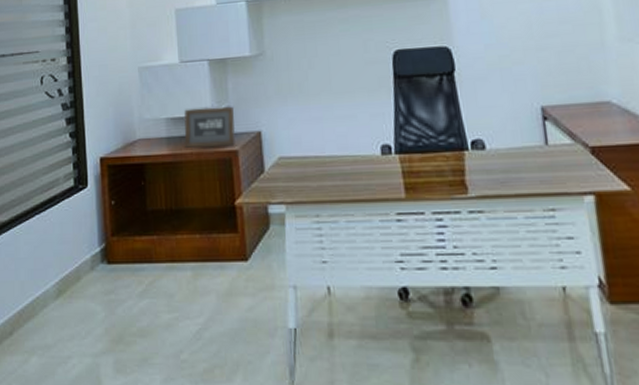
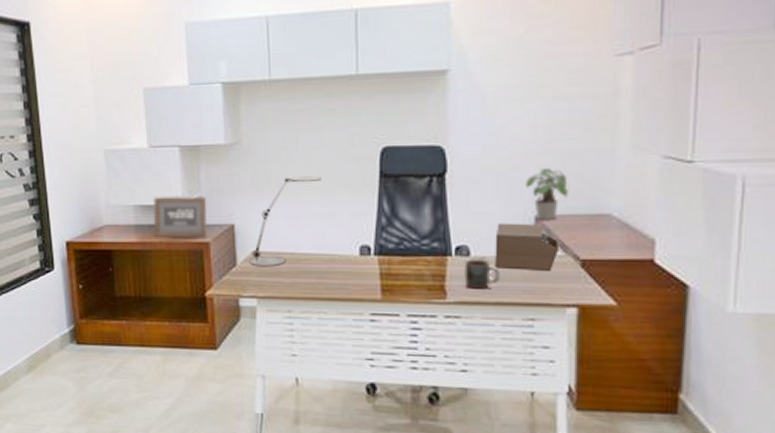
desk lamp: none [277,81,340,172] -> present [249,176,321,267]
mug: none [481,151,517,184] -> present [464,259,500,291]
sewing box: none [506,114,569,161] -> present [495,223,560,272]
potted plant: none [527,62,569,112] -> present [525,169,568,221]

